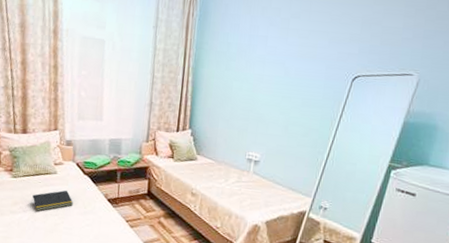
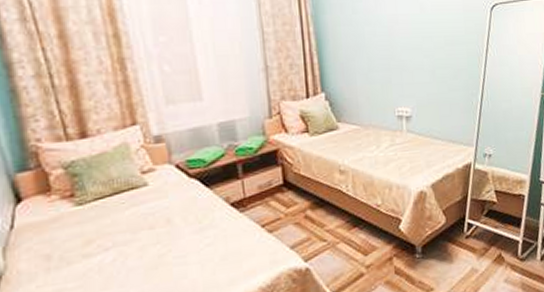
notepad: present [32,190,73,211] -> none [115,204,181,245]

